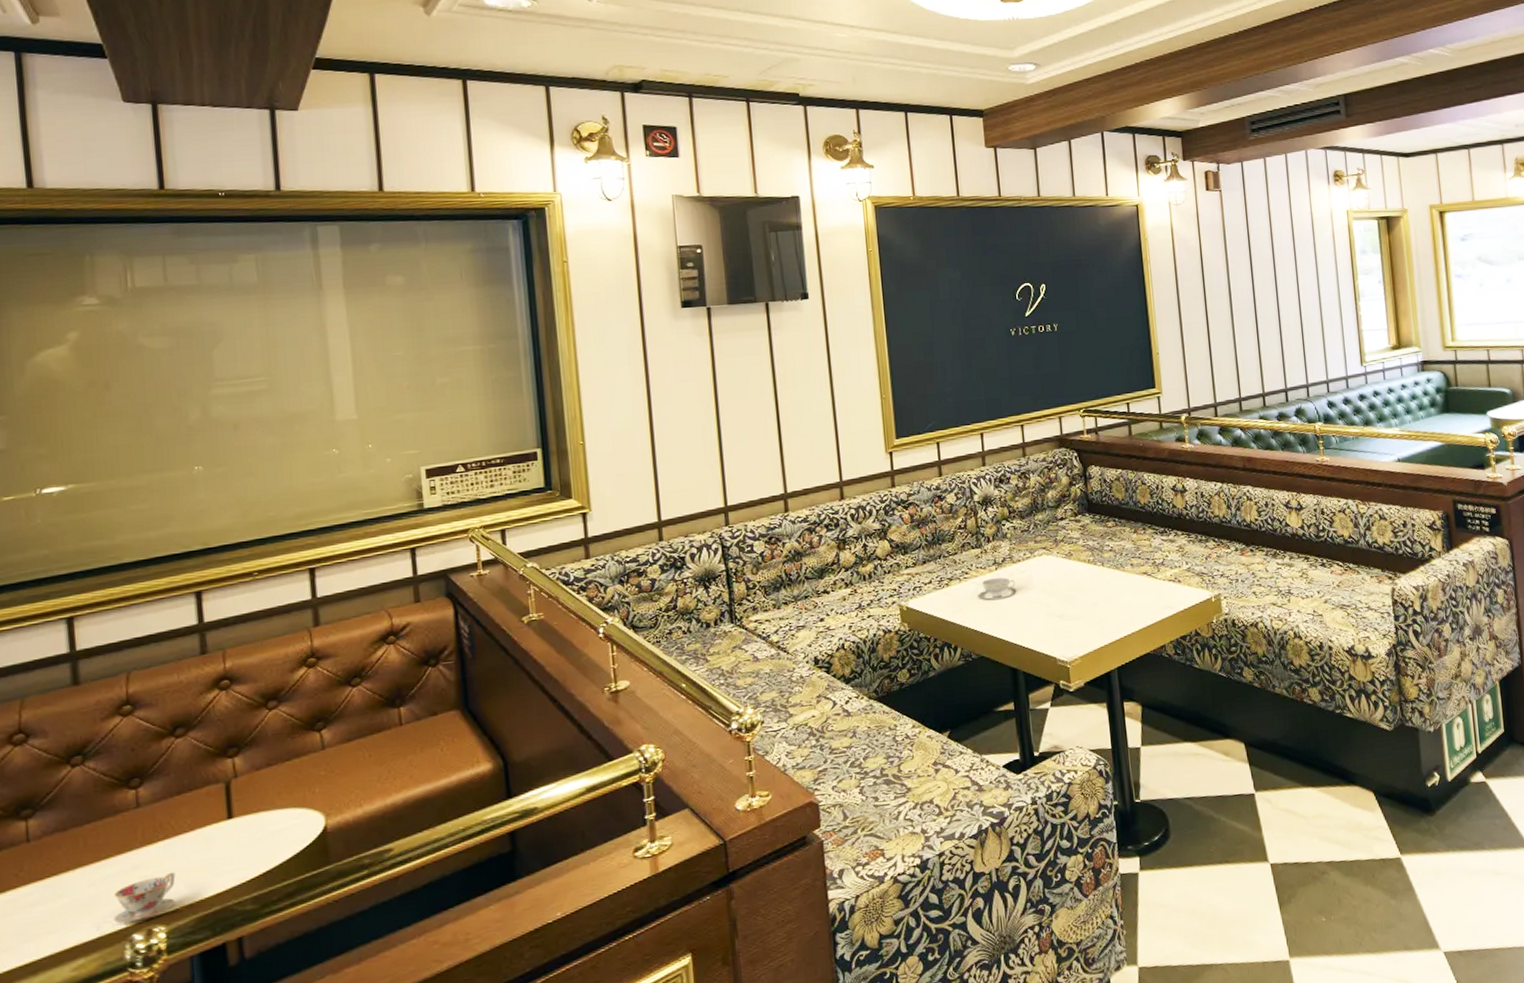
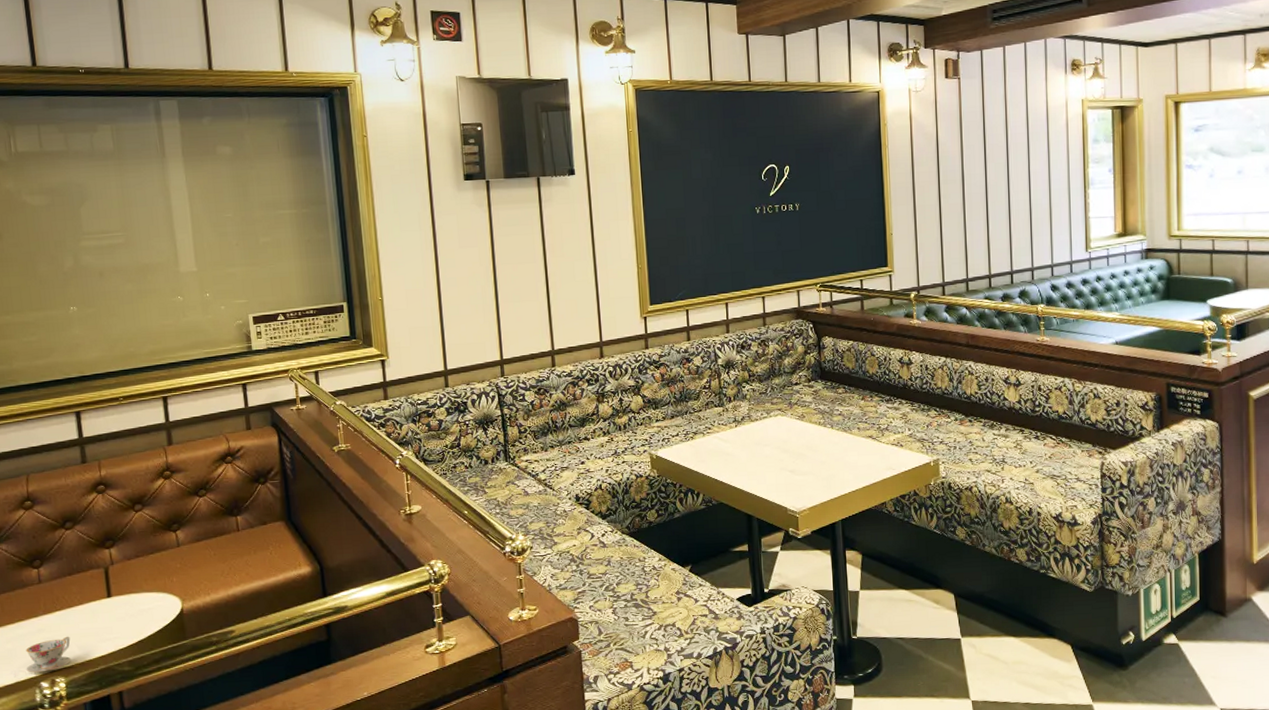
teacup: present [978,577,1017,600] -> none [719,434,754,453]

